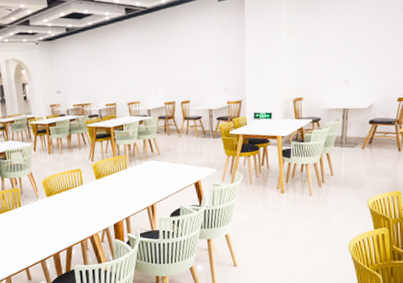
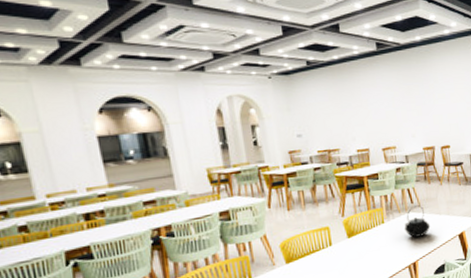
teapot: none [145,154,169,183] -> present [404,205,431,238]

